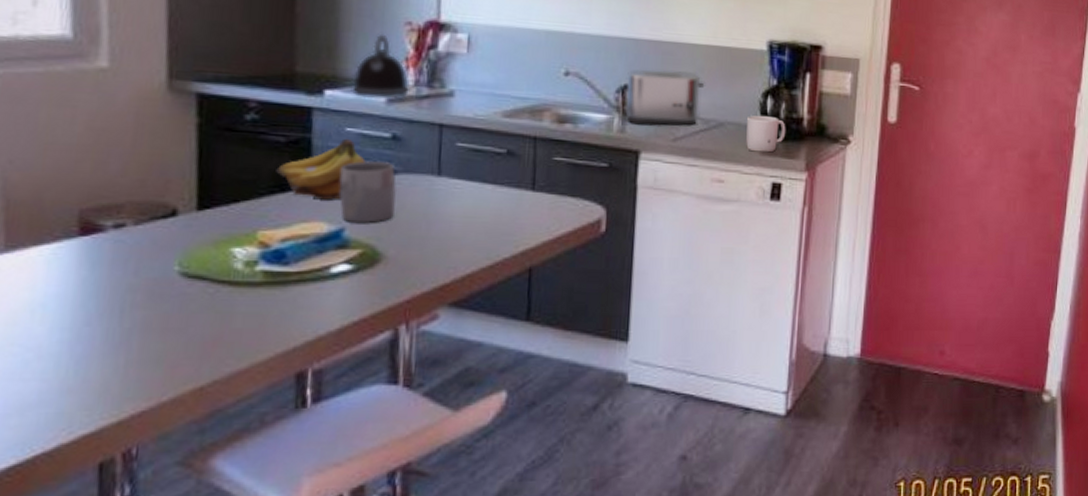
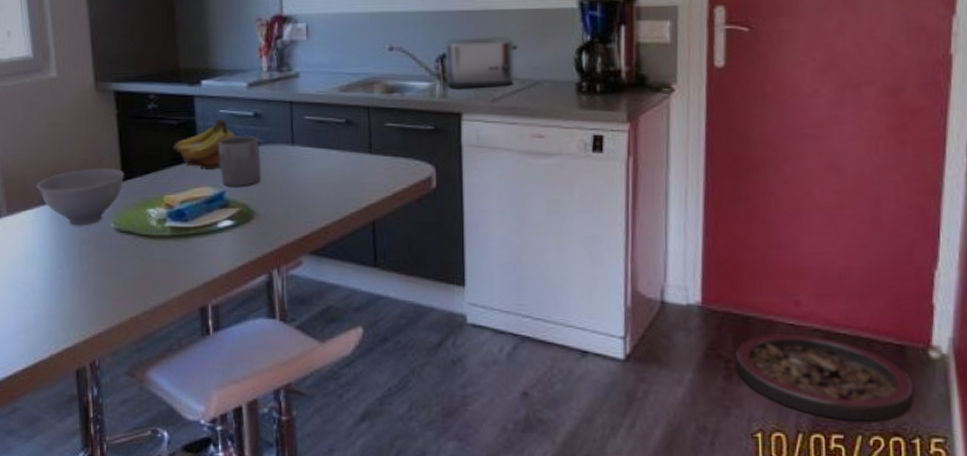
bowl: none [59,191,202,268] -> present [36,167,125,226]
kettle: present [352,33,409,99] -> none [221,30,264,84]
mug: present [746,115,786,153] -> none [562,70,604,107]
pet bowl: none [886,383,1029,465] -> present [735,333,914,423]

